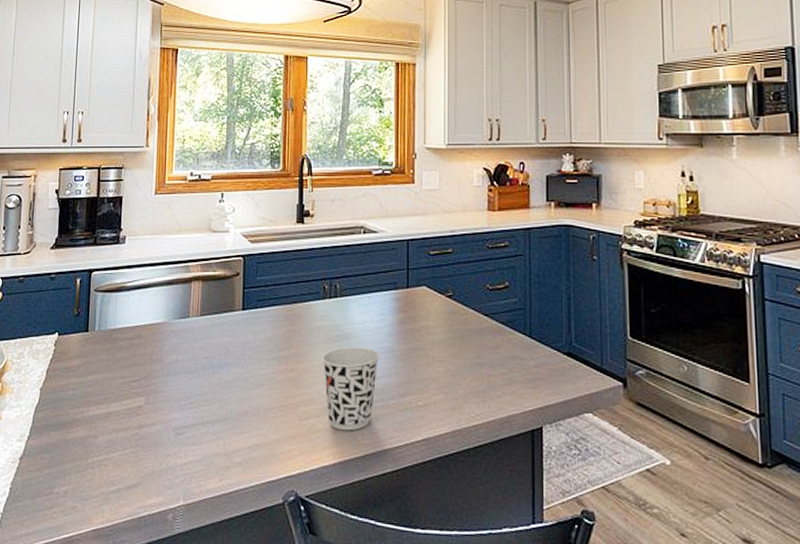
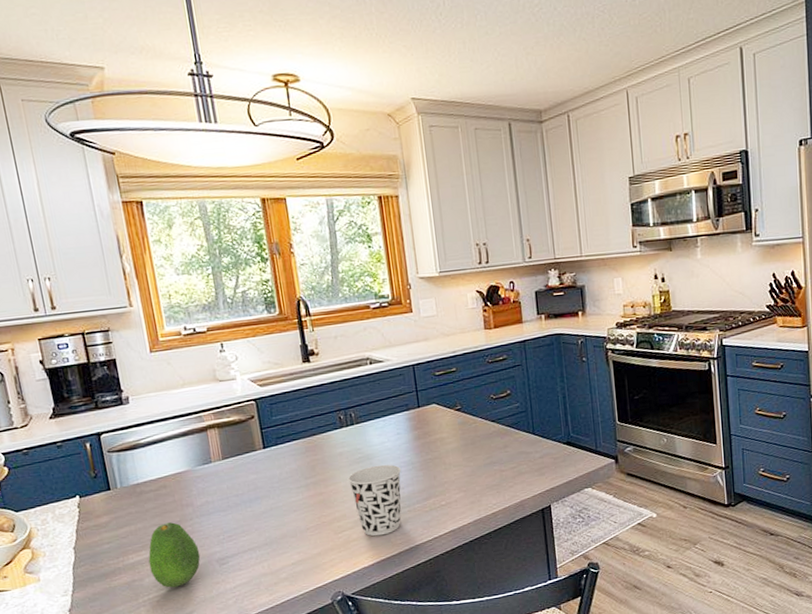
fruit: none [106,377,159,452] -> present [148,522,201,588]

